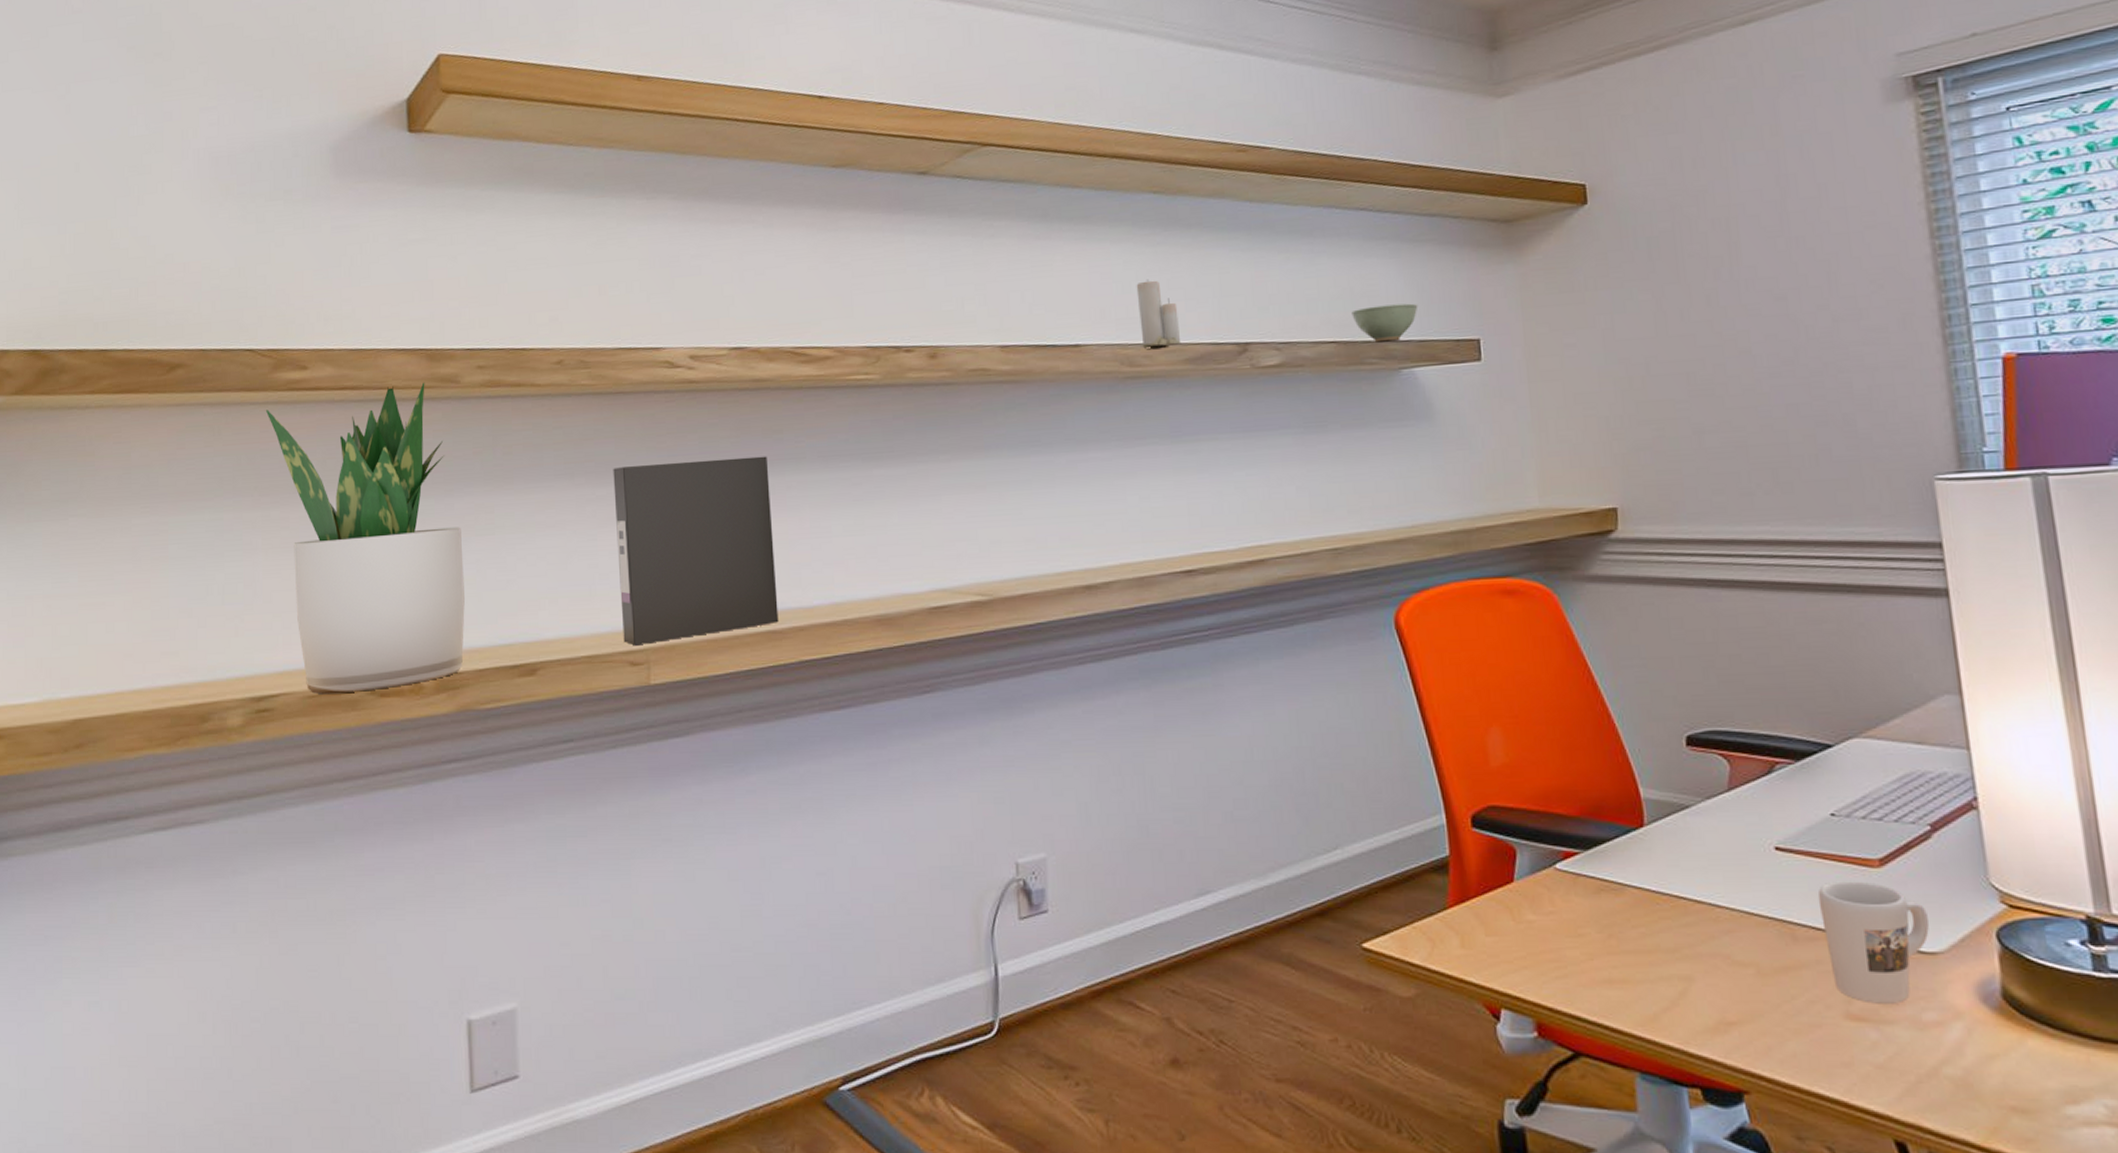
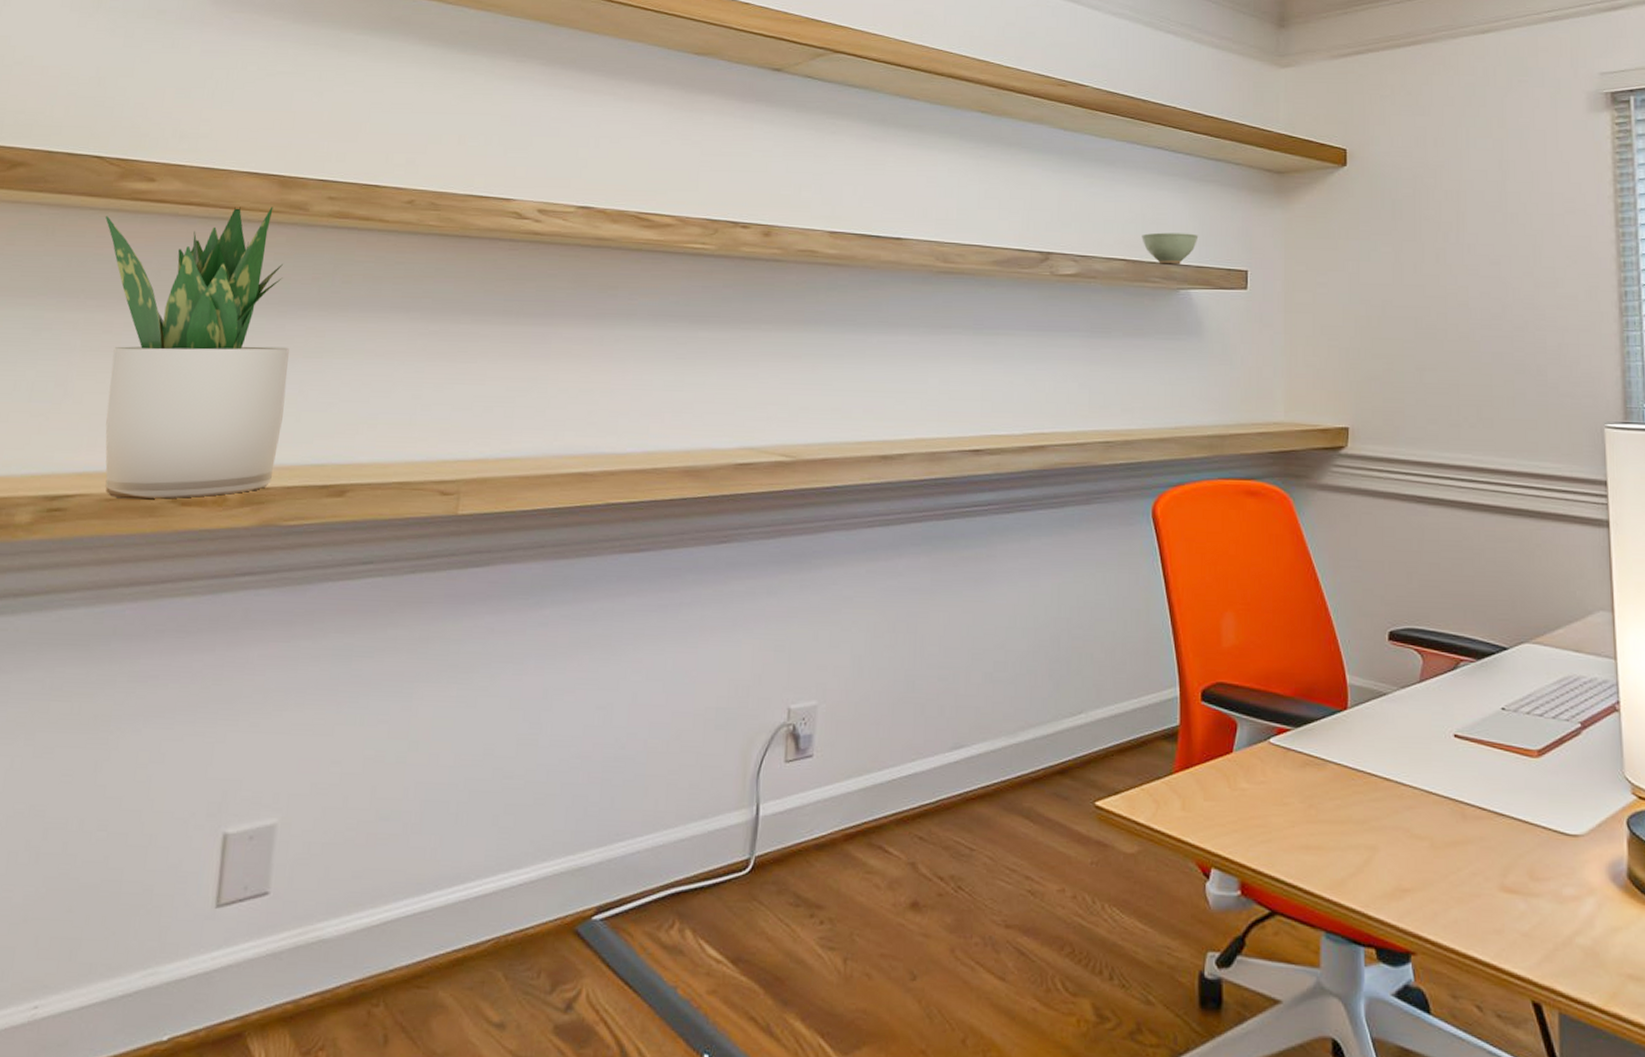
binder: present [613,456,779,646] -> none [436,306,600,476]
candle: present [1136,279,1182,350] -> none [957,187,992,250]
mug: present [1817,881,1929,1006] -> none [1485,767,1573,880]

